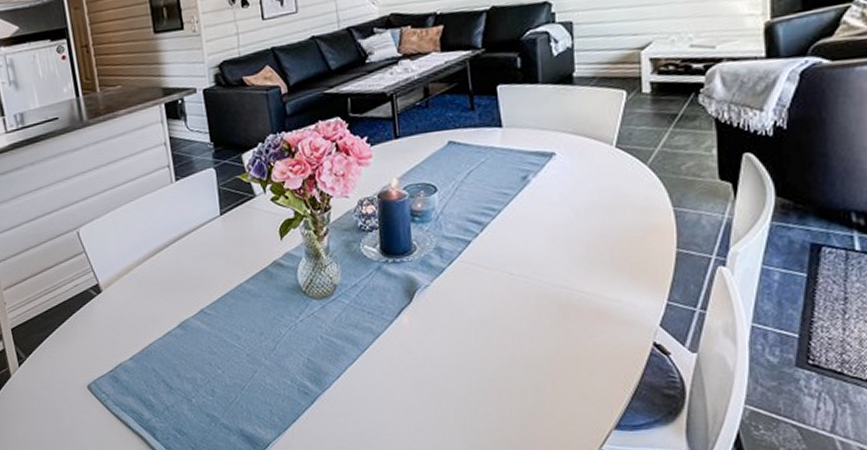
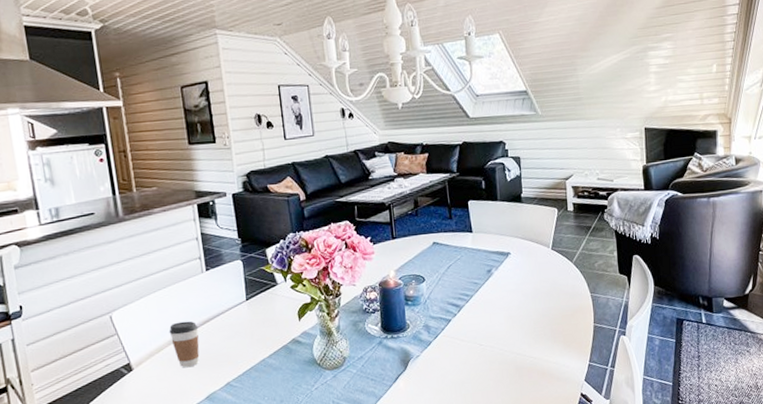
coffee cup: none [137,238,171,290] -> present [169,321,200,367]

